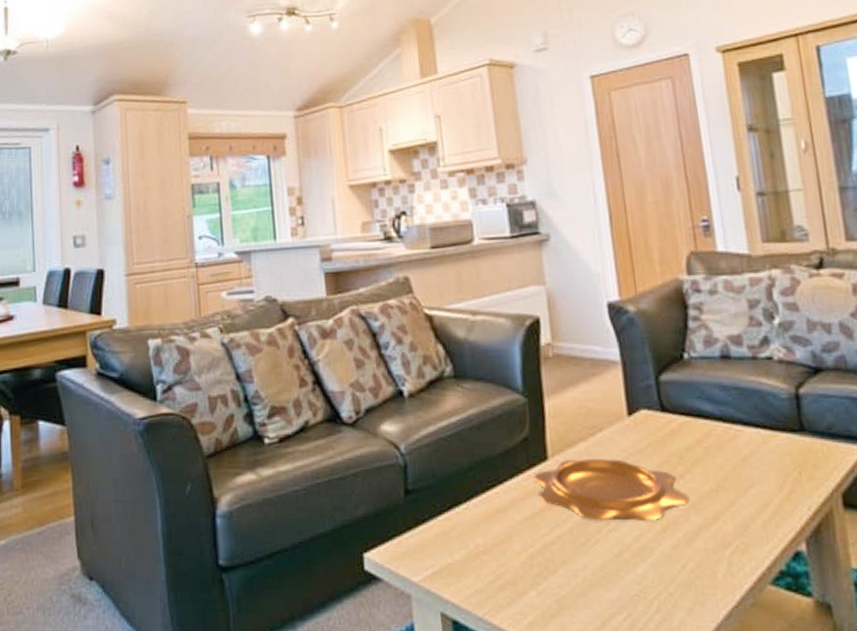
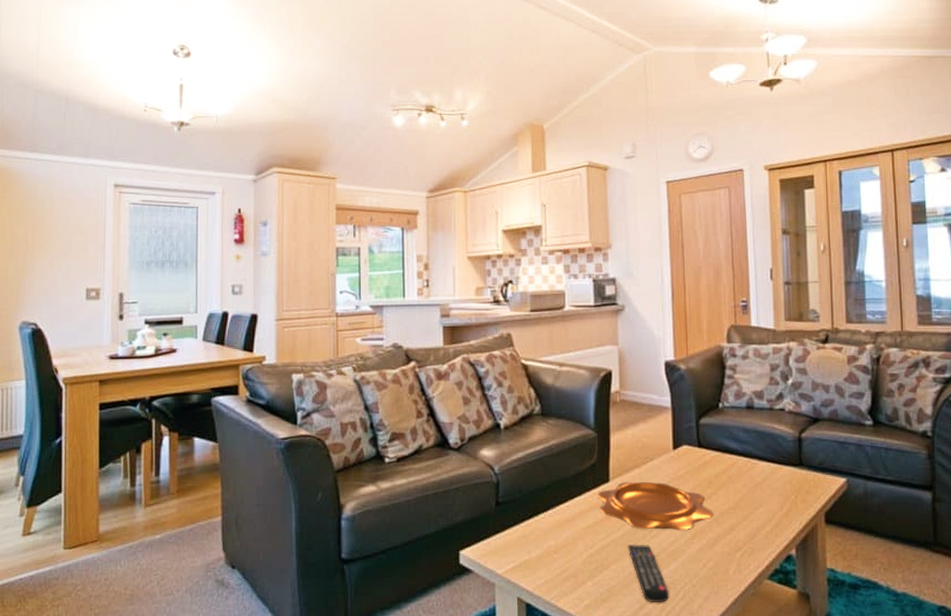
remote control: none [578,540,640,617] -> present [628,544,670,602]

